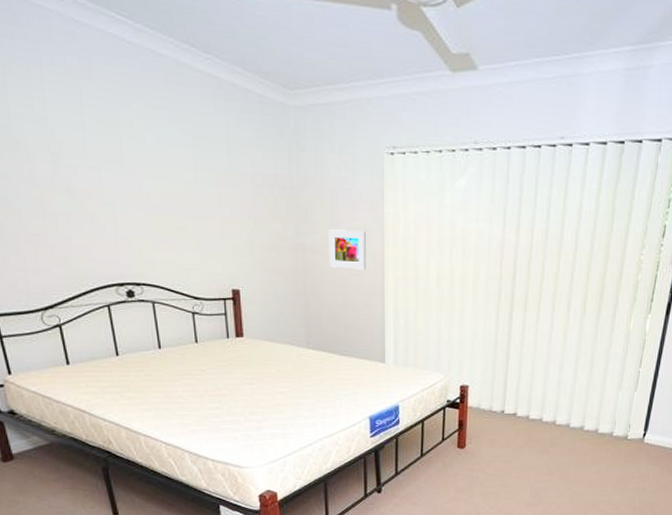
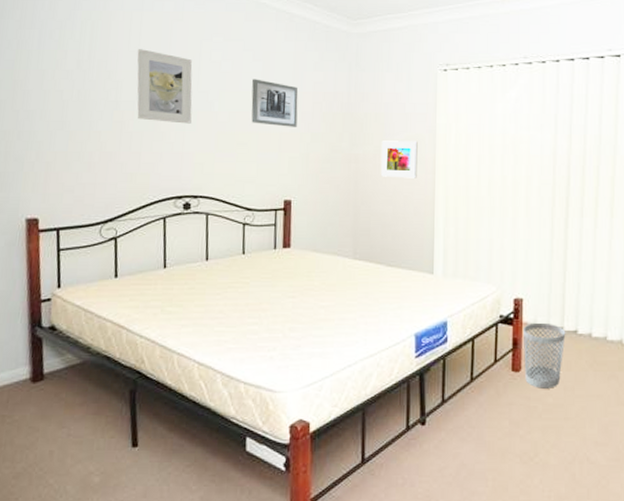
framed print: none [44,114,121,205] -> present [137,49,193,124]
wall art: none [183,155,238,212] -> present [251,79,298,127]
wastebasket: none [468,406,506,462] -> present [524,322,566,389]

